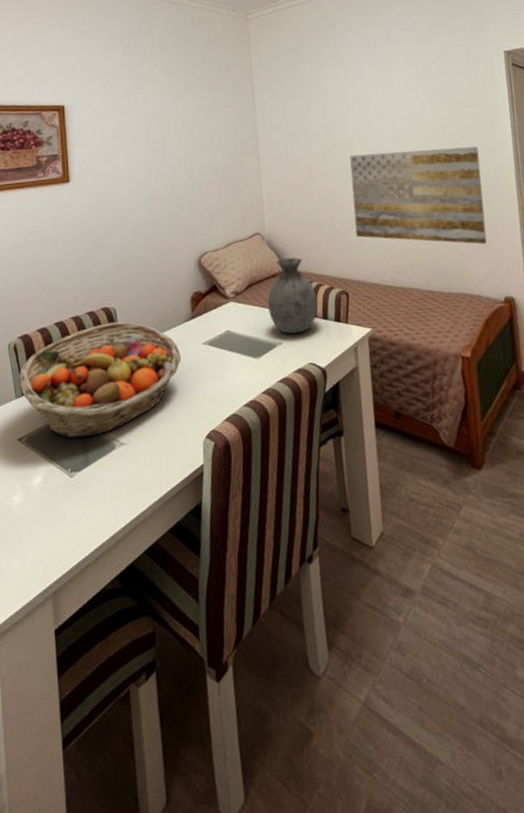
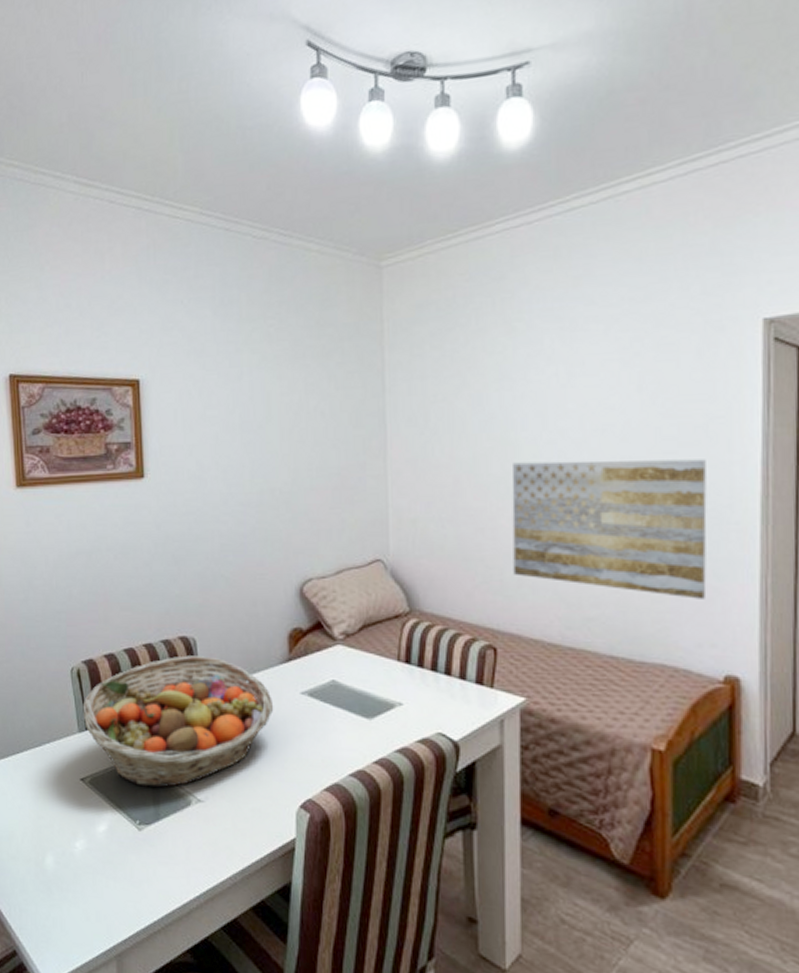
vase: present [268,258,318,334] -> none [388,596,453,694]

